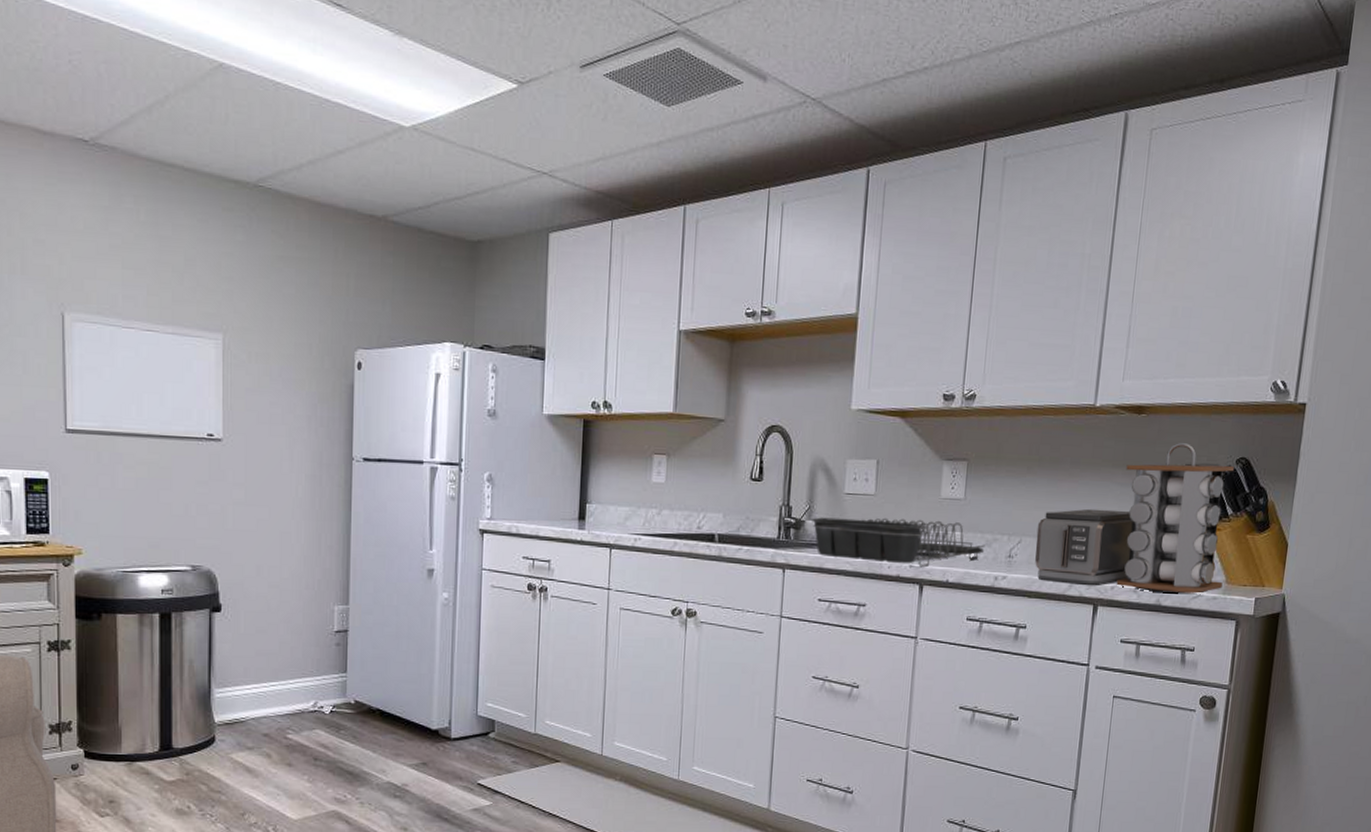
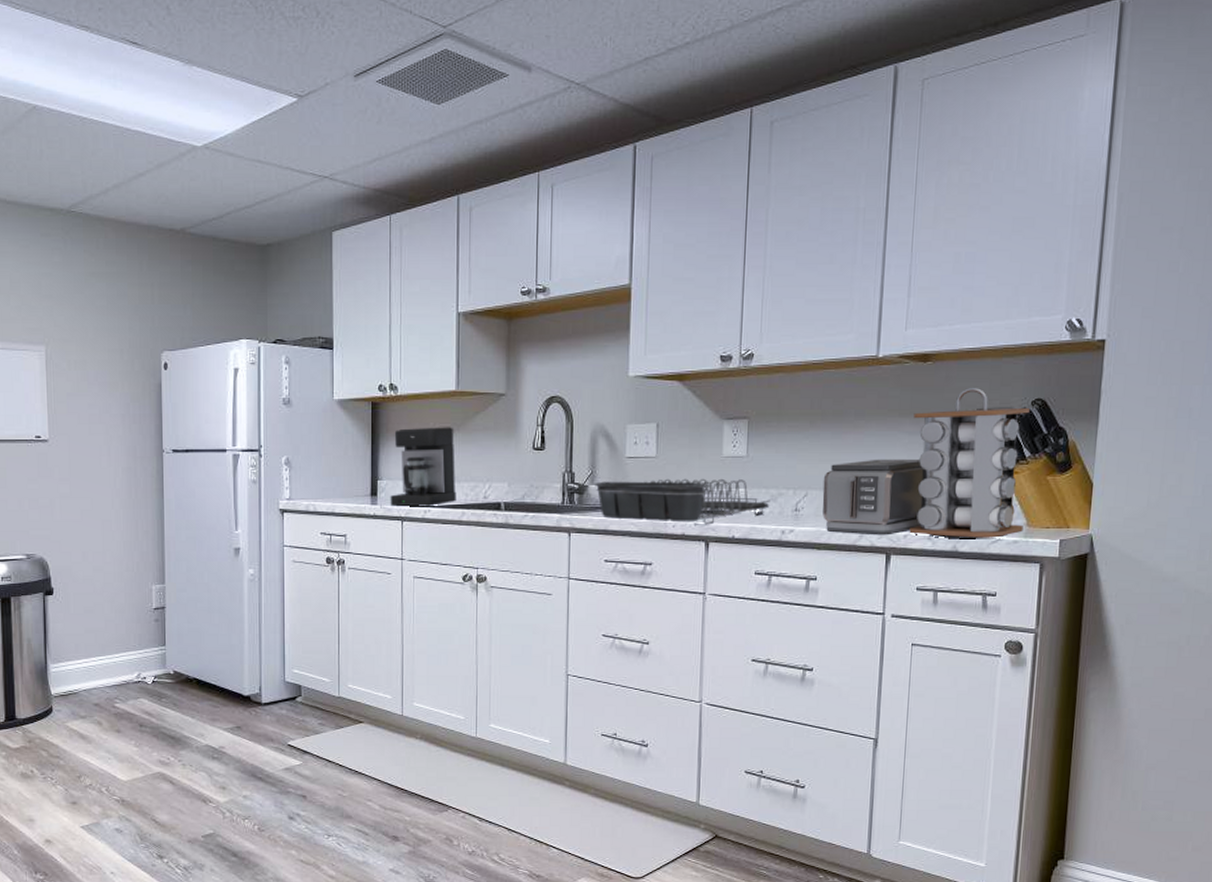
coffee maker: none [598,450,670,535] -> present [390,427,456,507]

